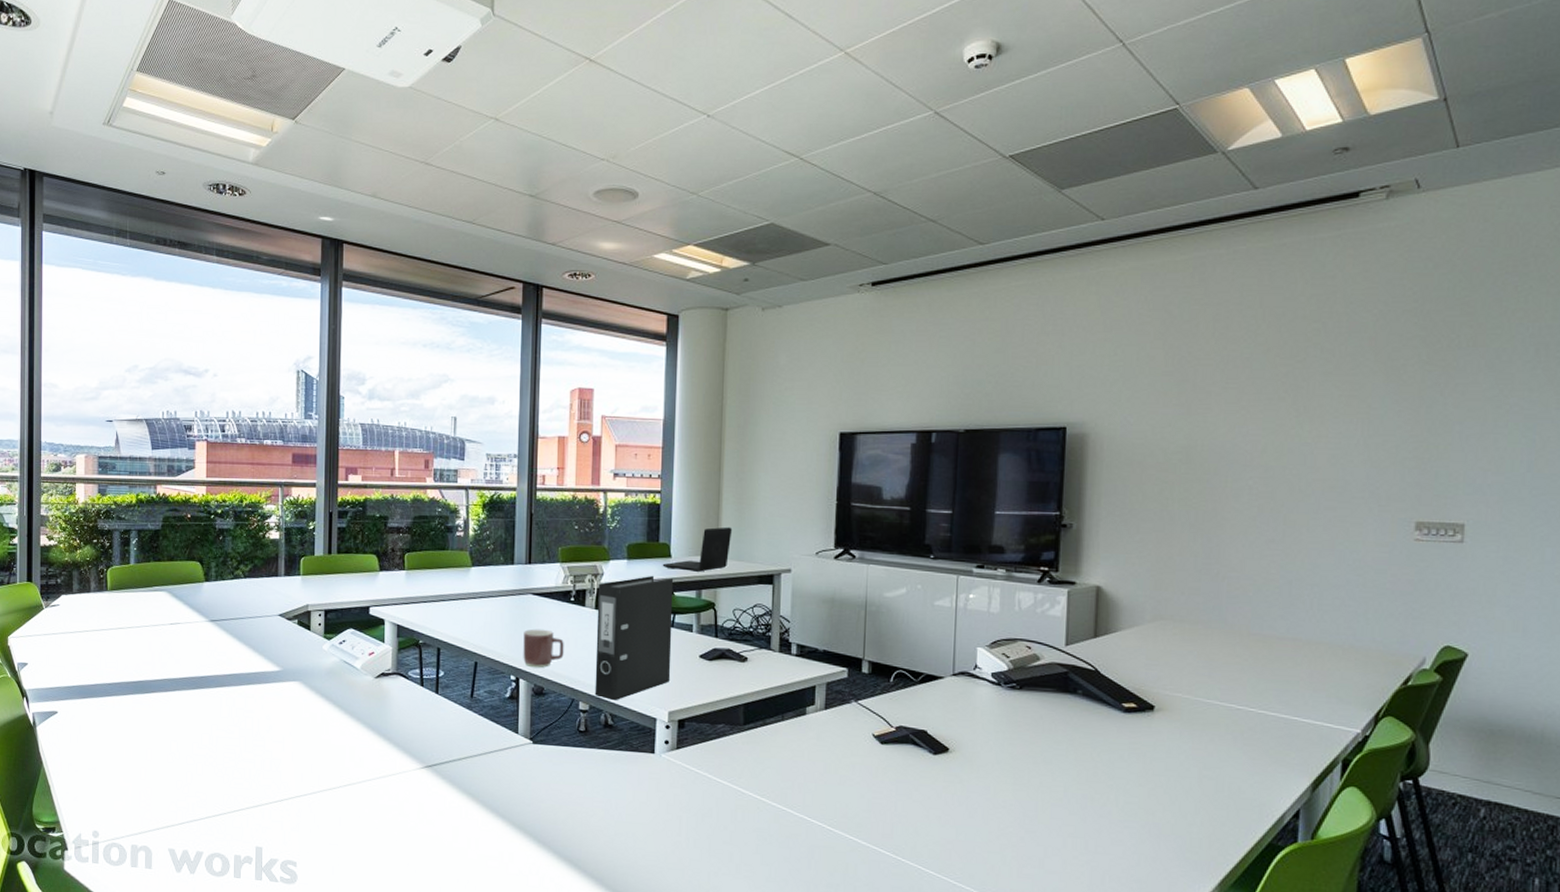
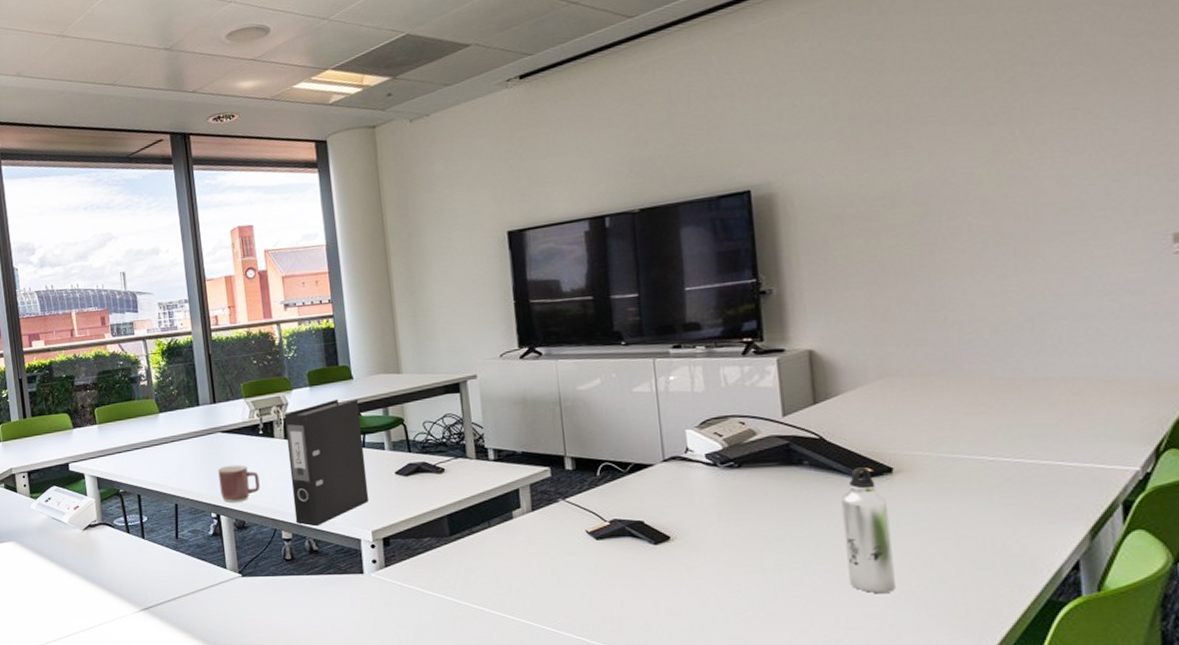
laptop: present [662,526,733,572] -> none [345,341,411,390]
water bottle: none [1103,702,1146,822] -> present [841,467,896,593]

